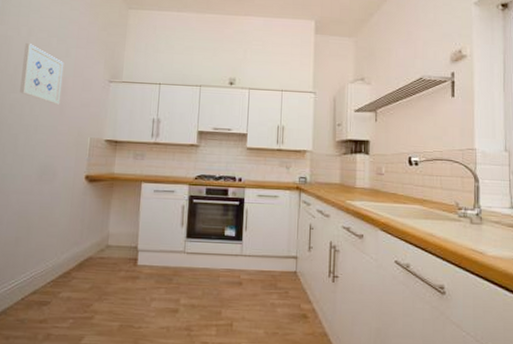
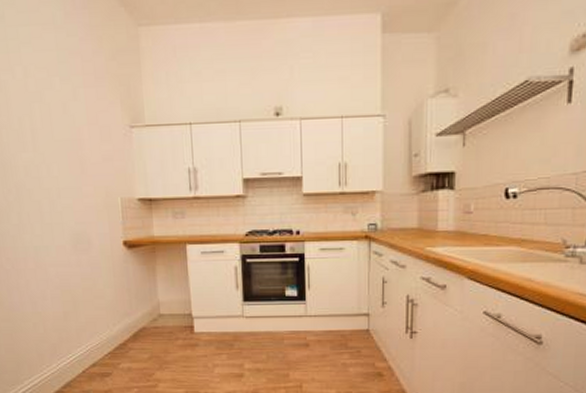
wall art: present [20,42,64,105] -> none [24,86,78,162]

